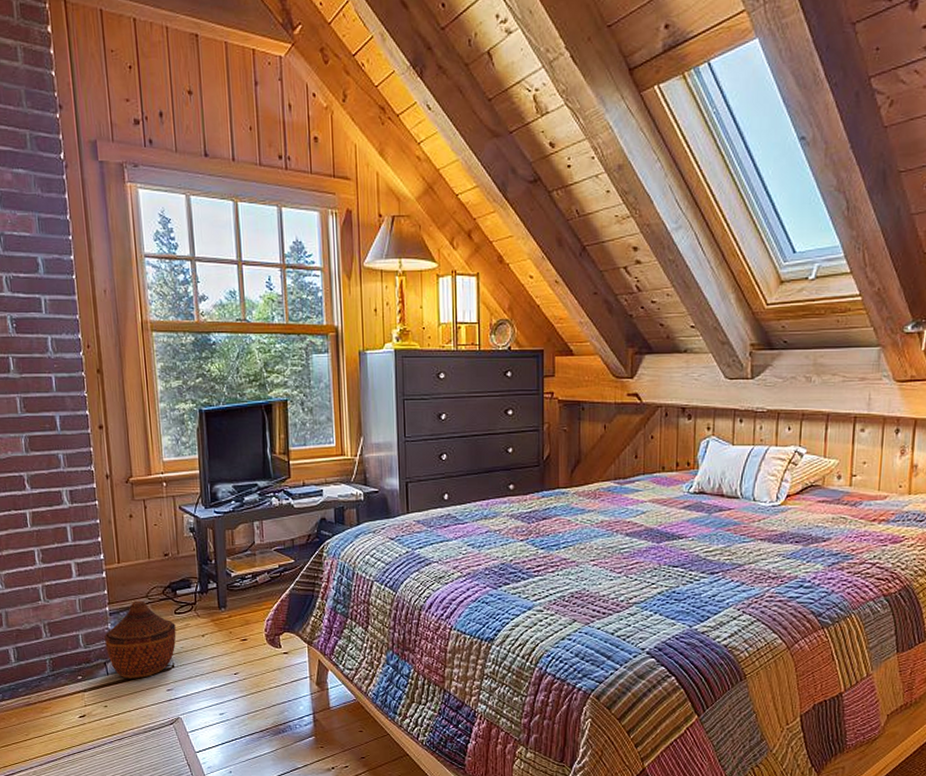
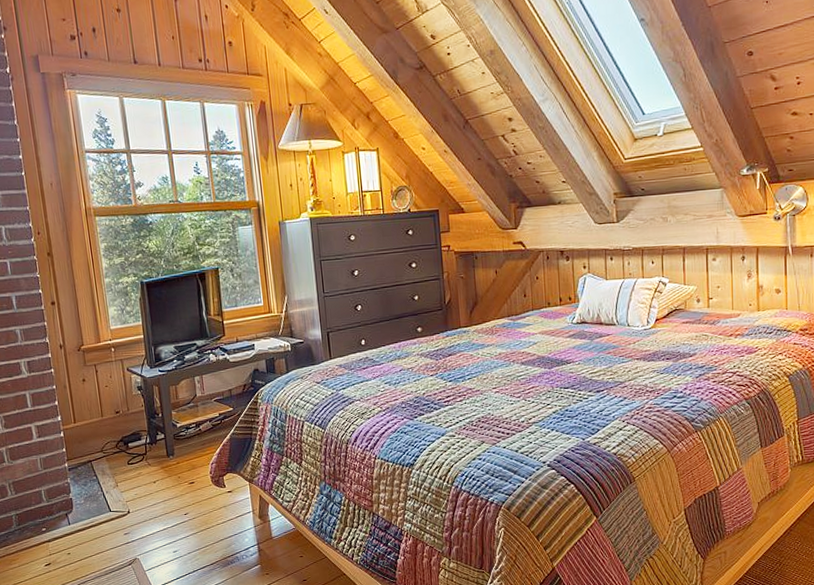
woven basket: present [104,600,176,679] -> none [65,455,130,527]

